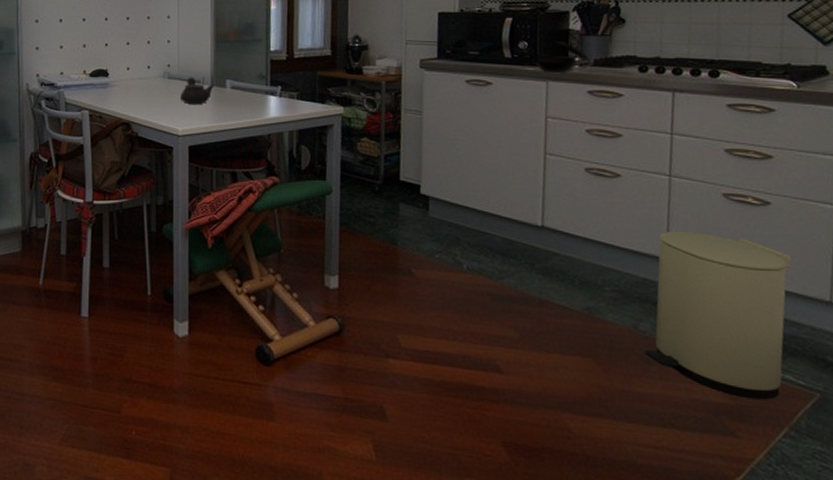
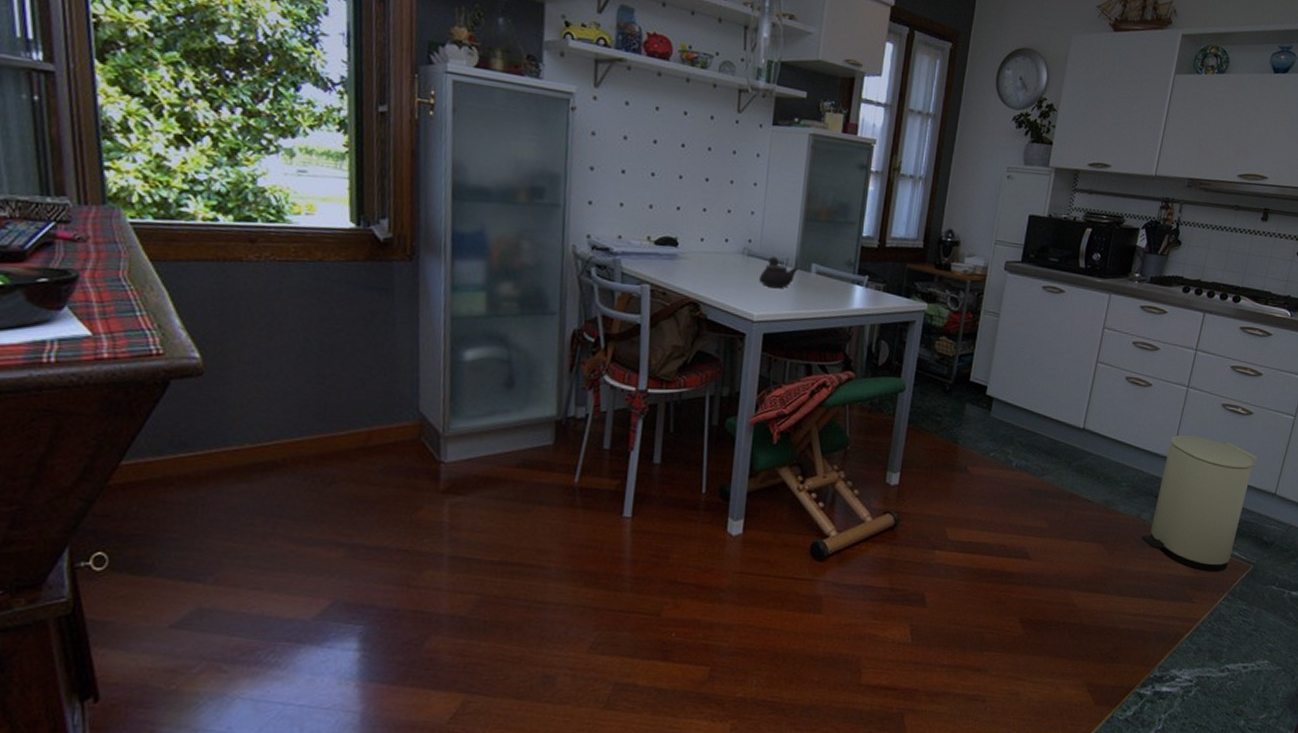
cooking pot: present [534,40,590,72] -> none [1103,255,1147,287]

